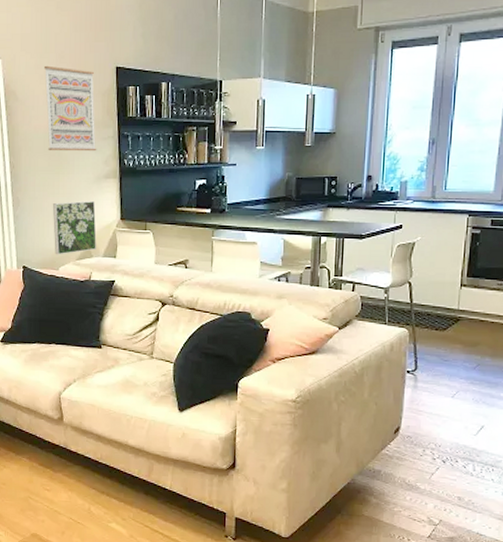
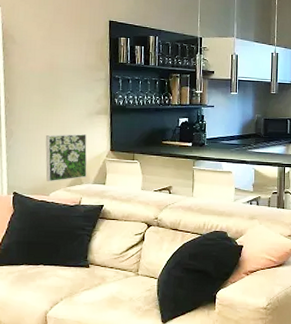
wall art: present [43,65,97,152] -> none [41,15,90,91]

